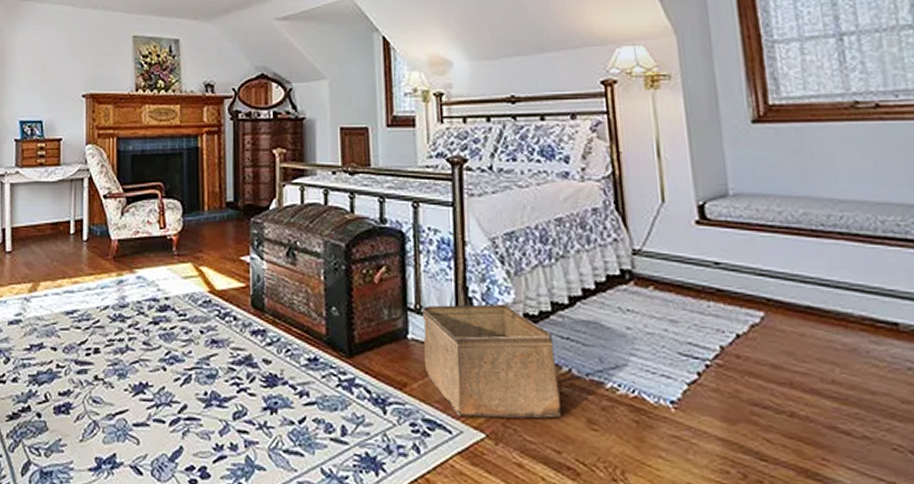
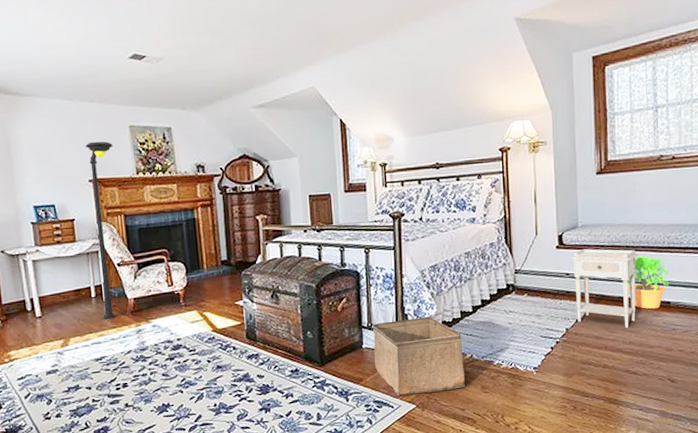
floor lamp: none [80,52,113,263] -> present [85,141,116,319]
nightstand: none [719,229,839,358] -> present [570,248,639,329]
potted plant: none [818,245,893,332] -> present [627,255,670,309]

